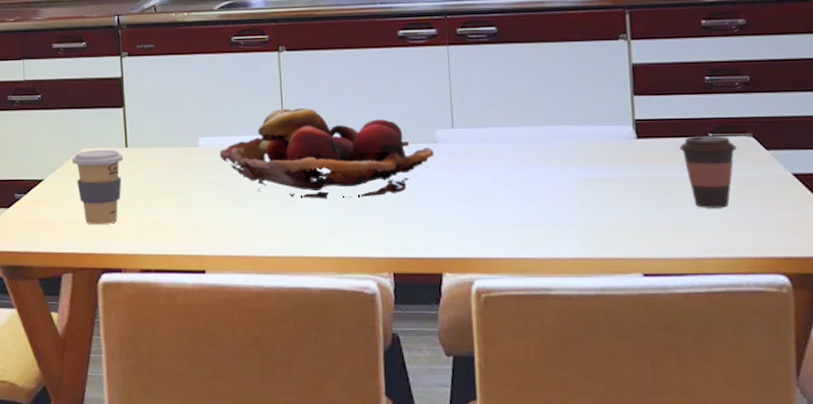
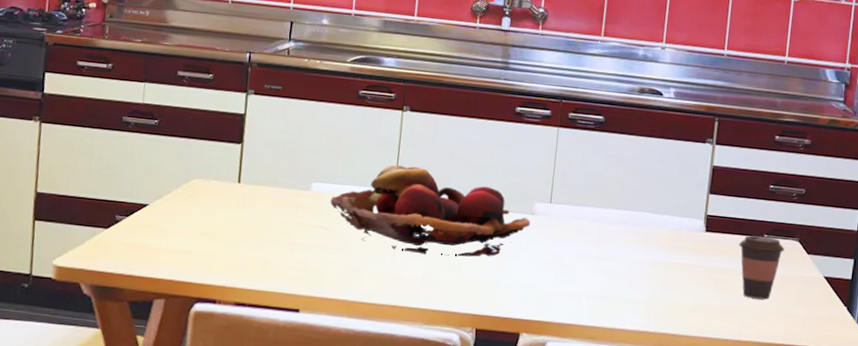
coffee cup: present [72,150,124,225] -> none [181,181,235,256]

